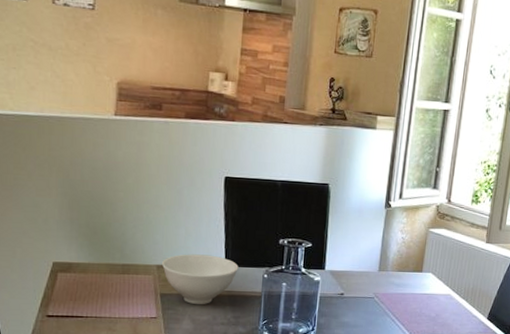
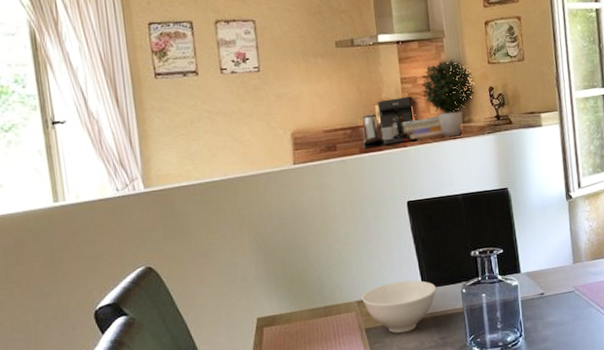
kettle: none [190,80,214,116] -> present [360,114,385,150]
coffee maker: none [211,68,250,119] -> present [377,96,419,147]
books: none [234,95,276,121] -> present [402,117,445,142]
potted plant: none [260,39,315,122] -> present [421,60,474,138]

